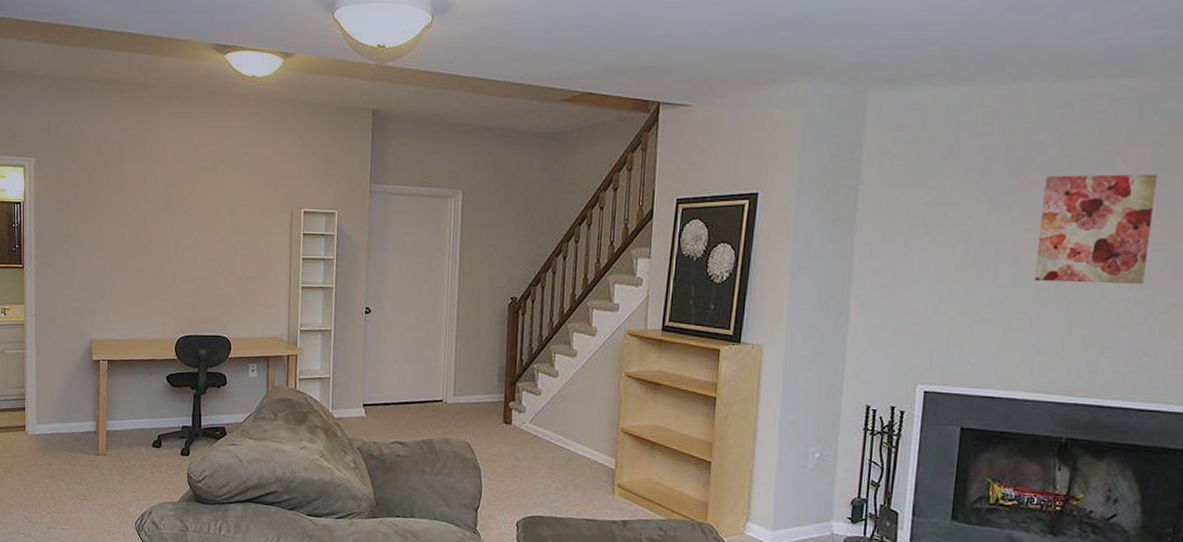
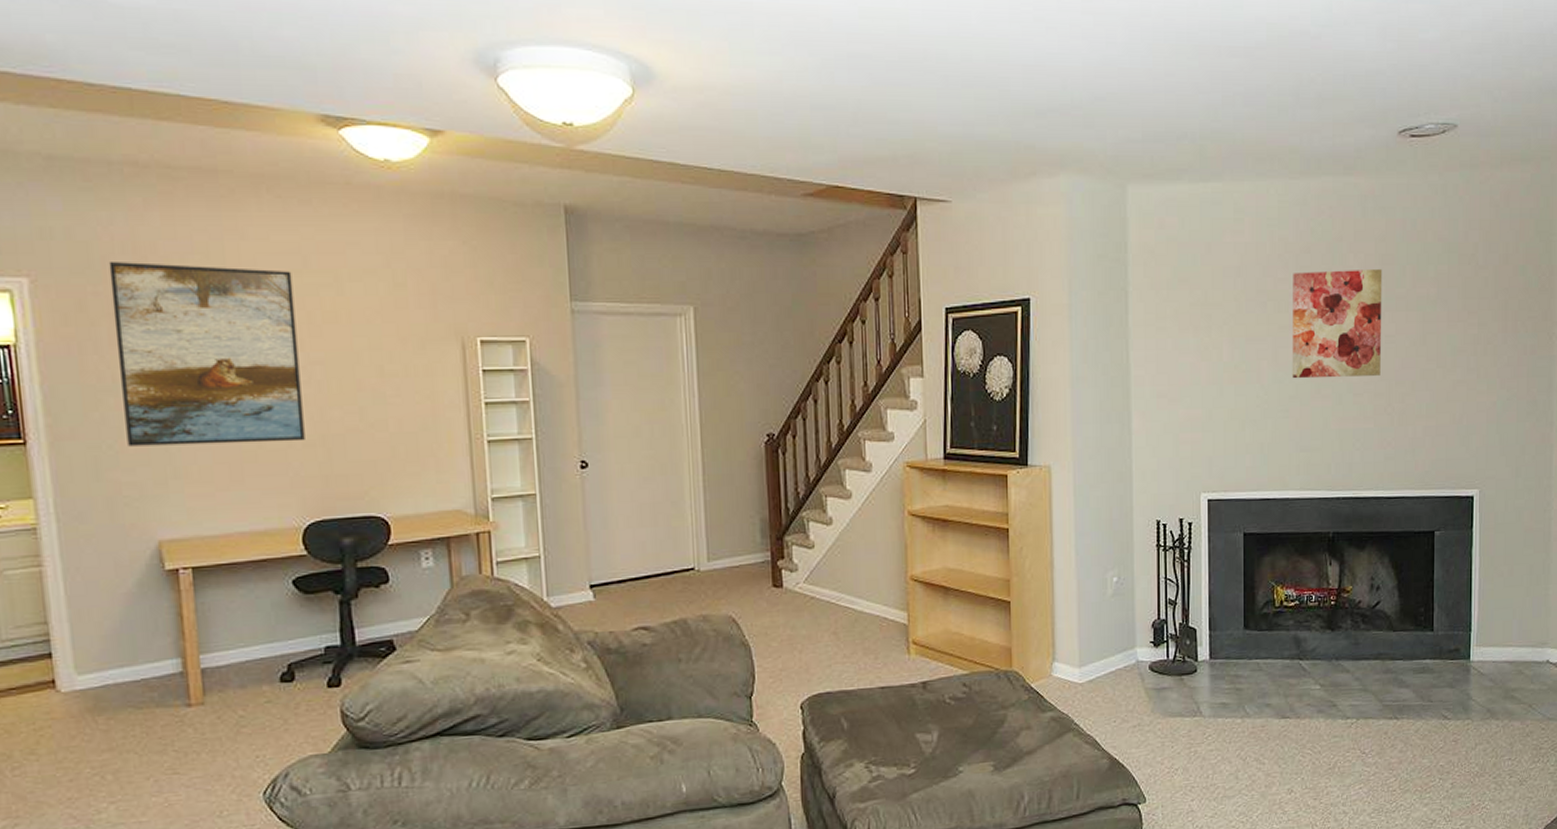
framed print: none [78,147,186,278] -> present [108,260,305,447]

